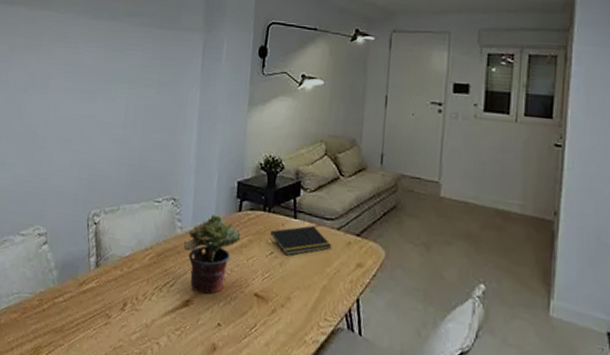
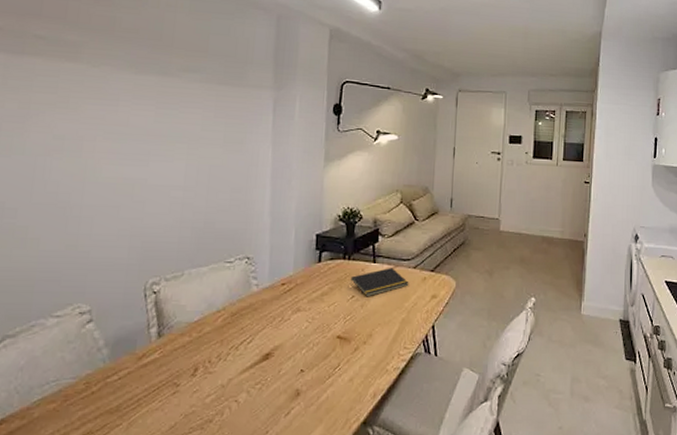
potted plant: present [183,214,241,295] -> none [260,268,321,345]

